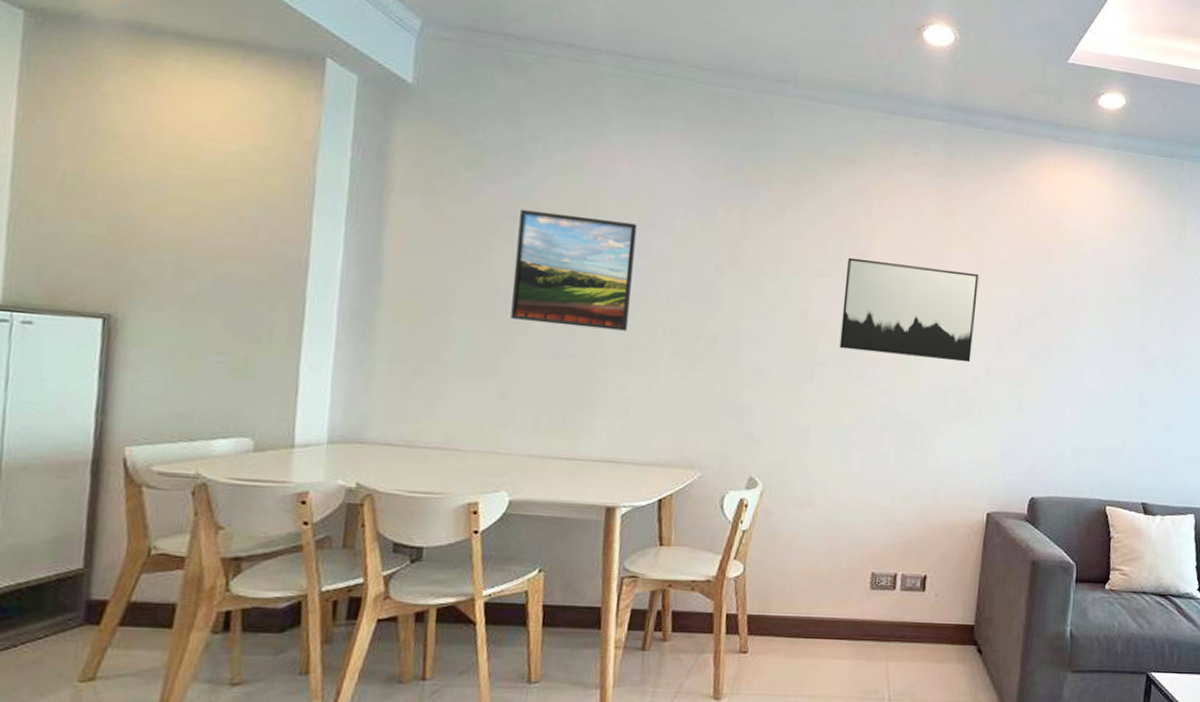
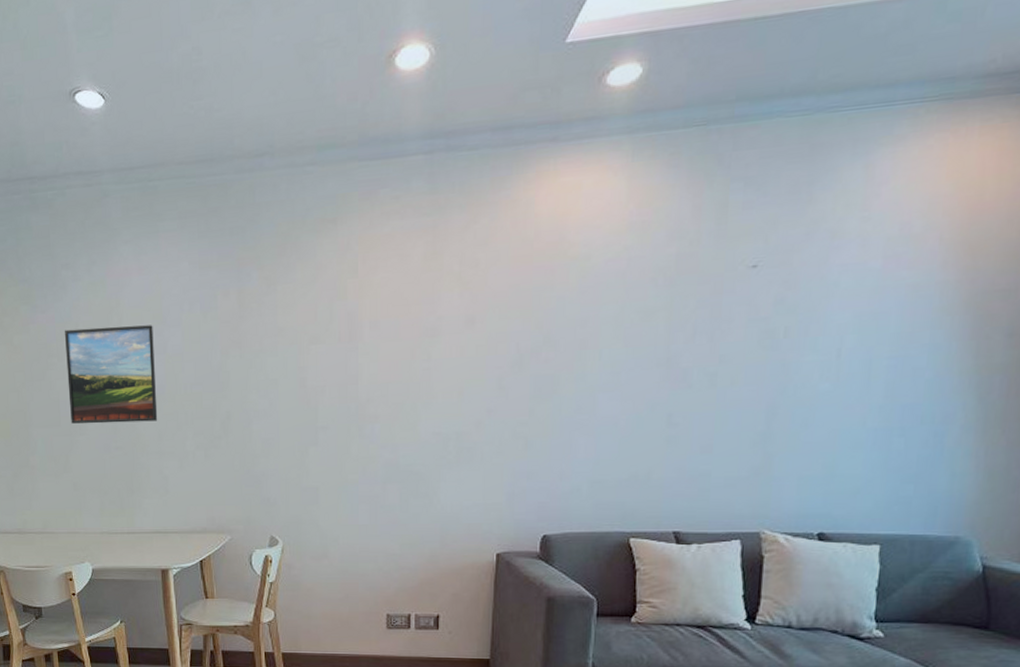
wall art: present [839,257,979,363] -> none [338,312,473,411]

